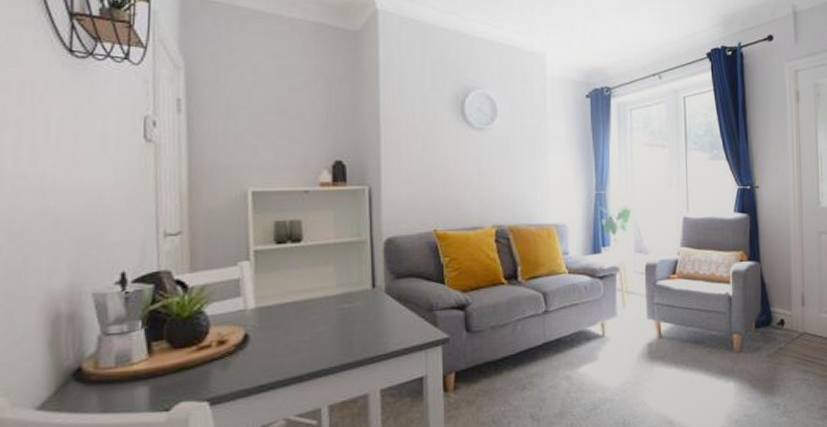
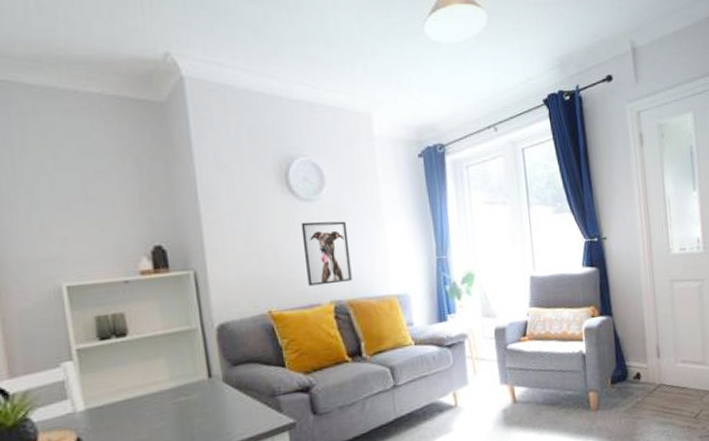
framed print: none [472,150,515,210] -> present [301,221,352,286]

